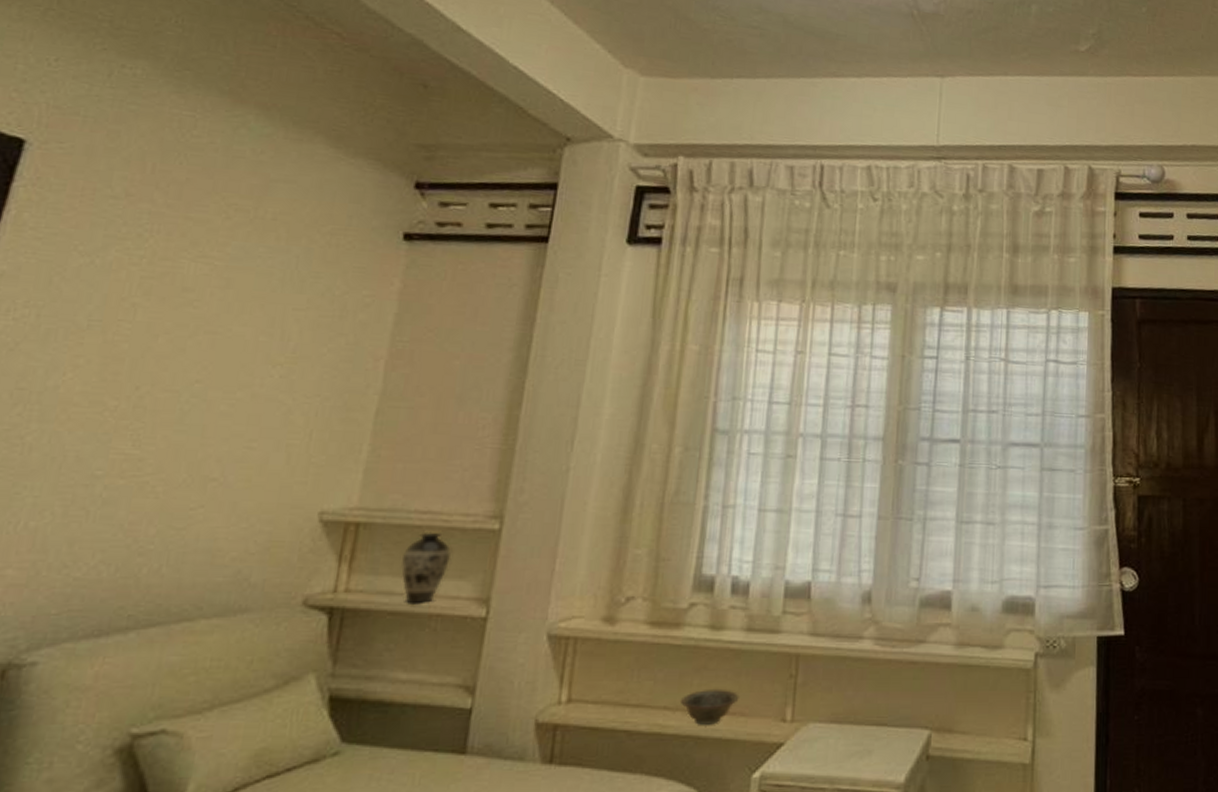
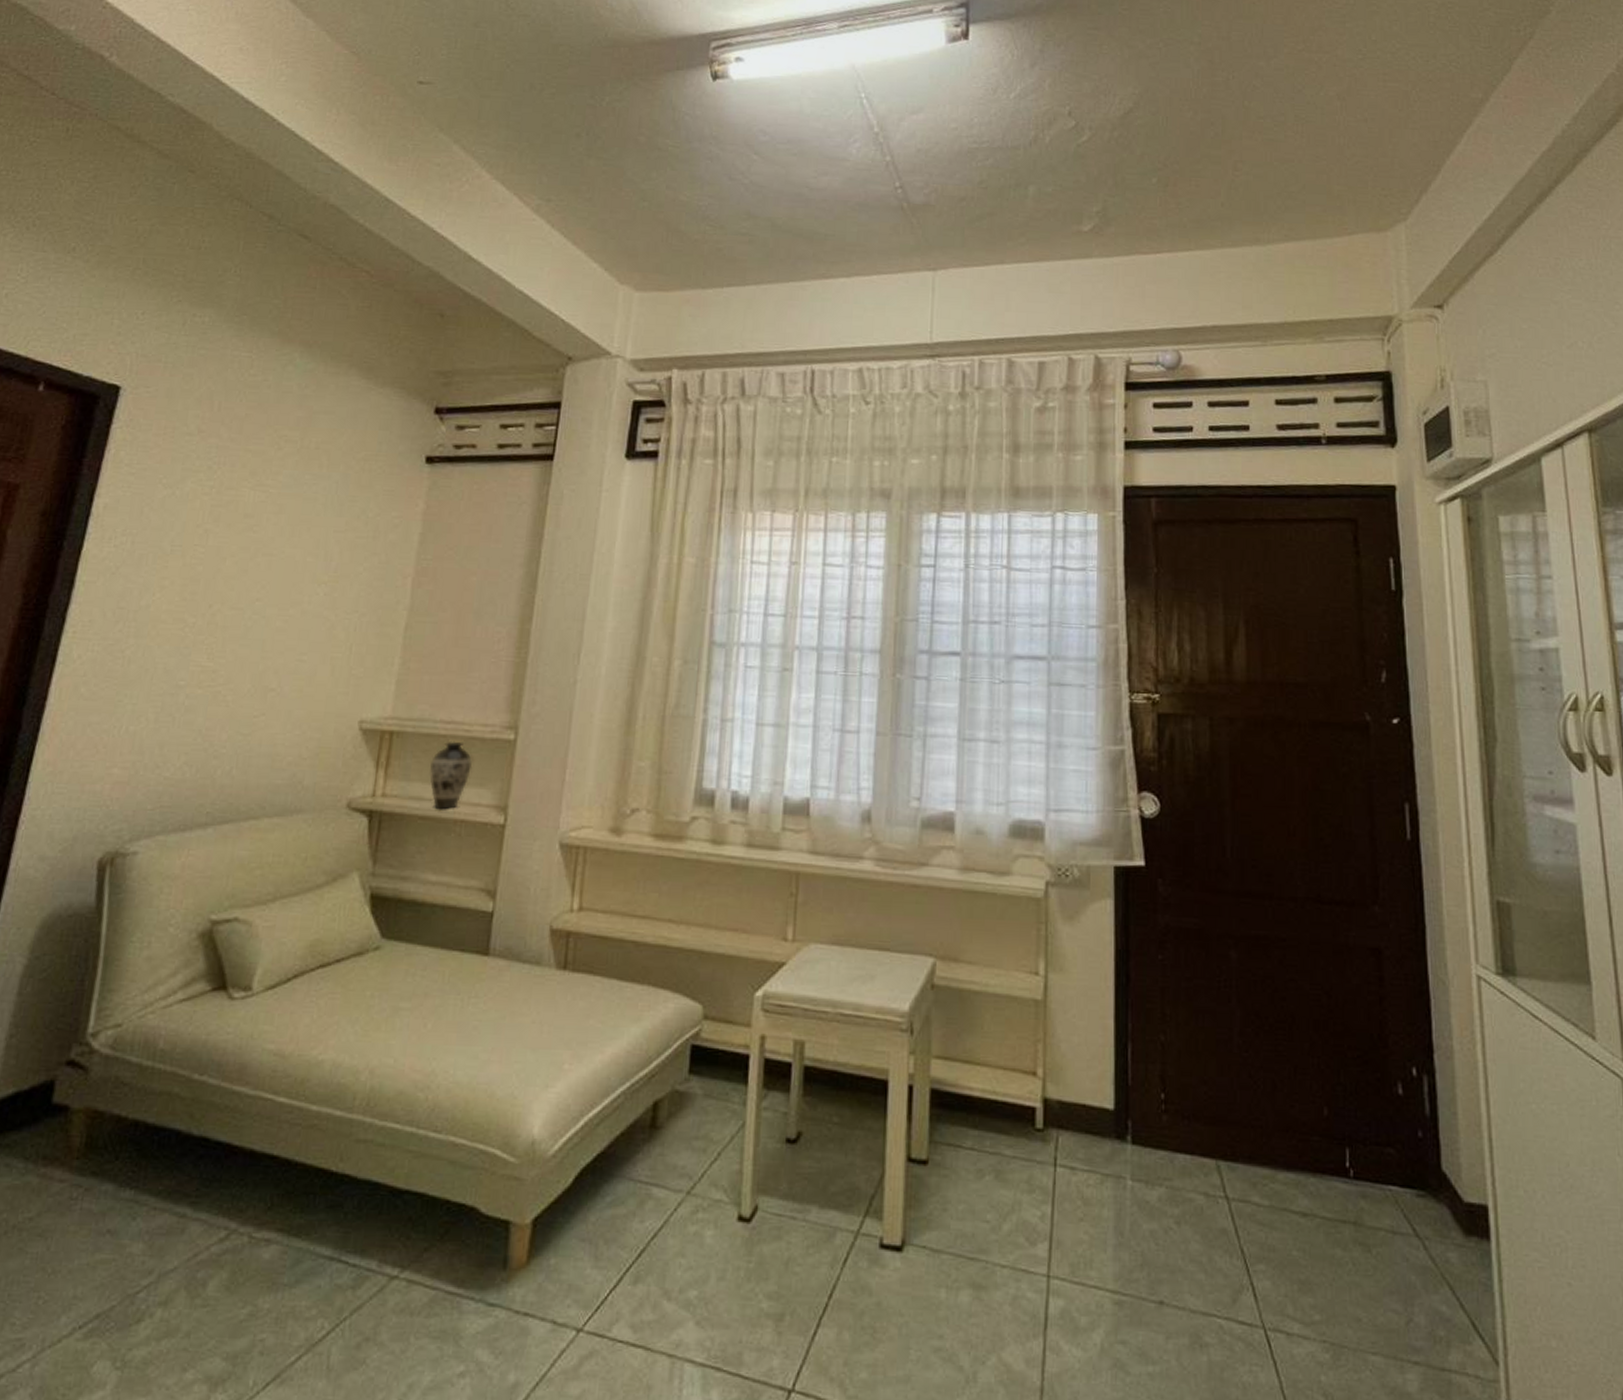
decorative bowl: present [681,690,739,725] -> none [685,904,741,940]

